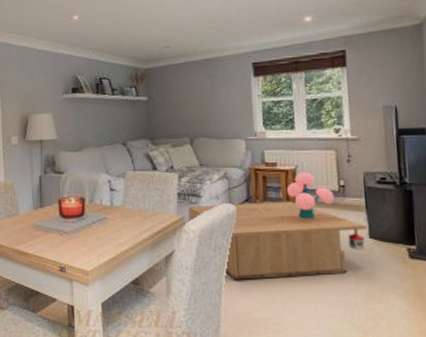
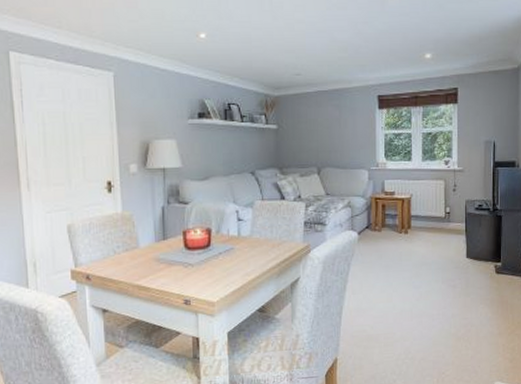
coffee table: present [189,201,367,280] -> none [314,227,465,301]
bouquet: present [286,171,335,219] -> none [402,200,441,243]

